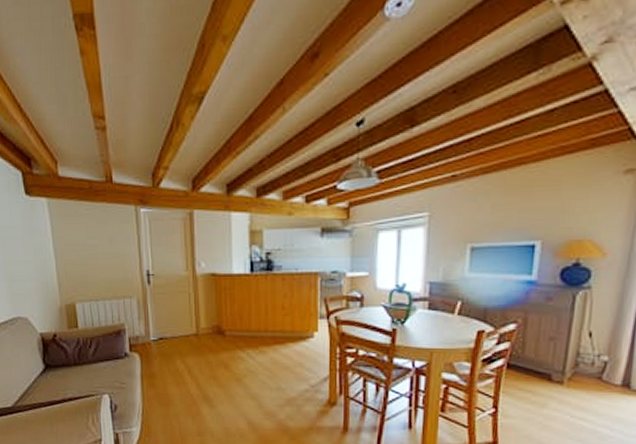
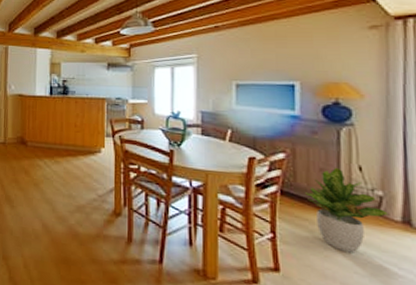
potted plant: none [530,335,610,420] -> present [304,167,388,254]

